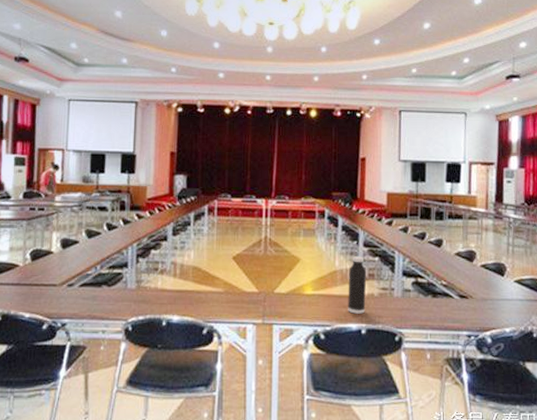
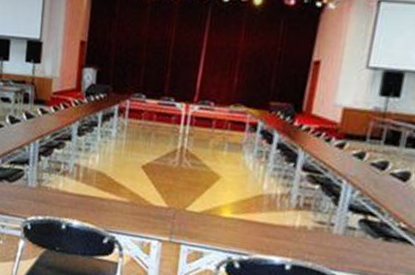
water bottle: present [348,256,367,314] -> none [271,180,302,248]

